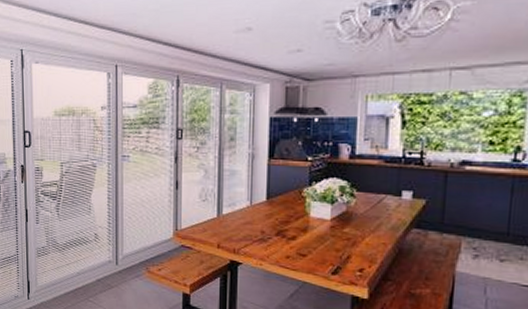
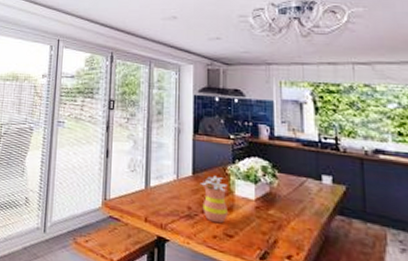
flowerpot: none [274,199,303,245] -> present [199,175,228,224]

